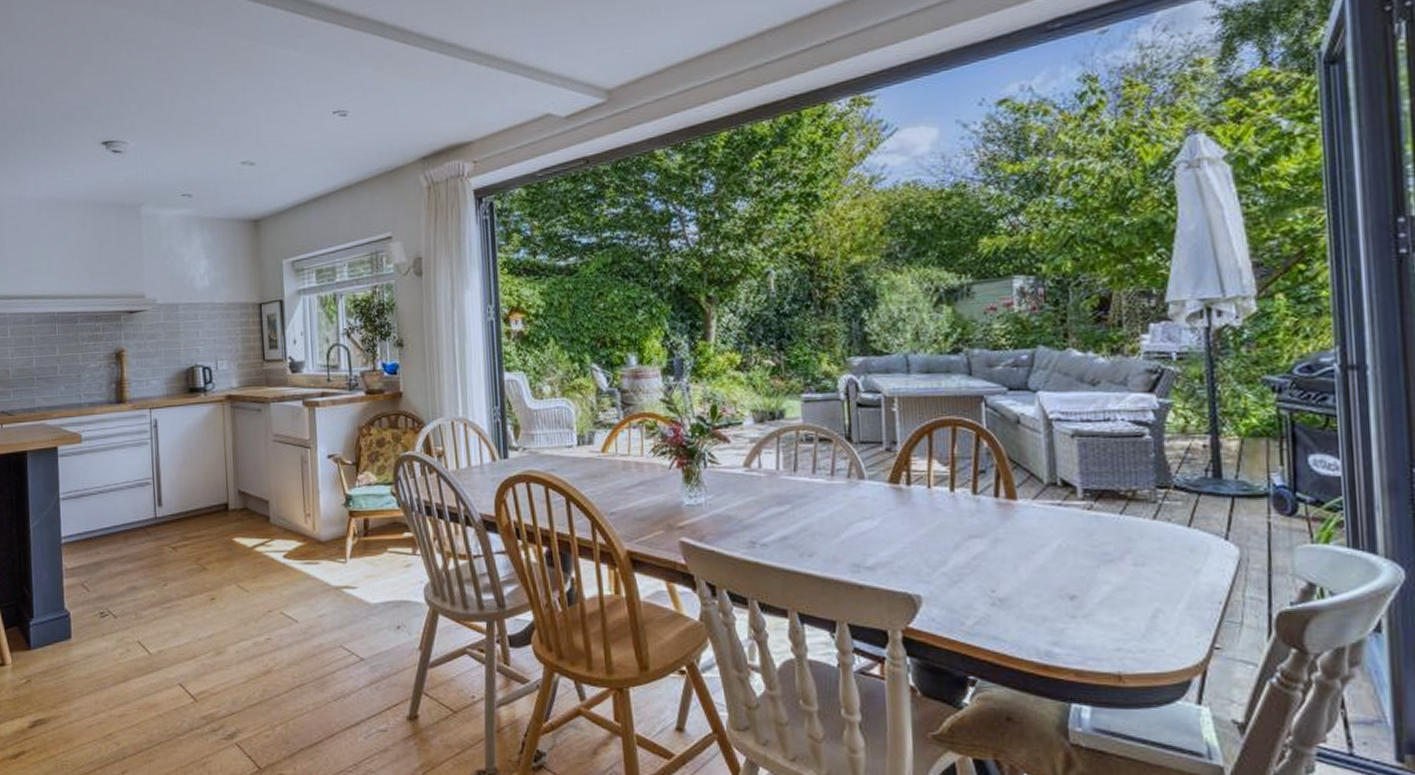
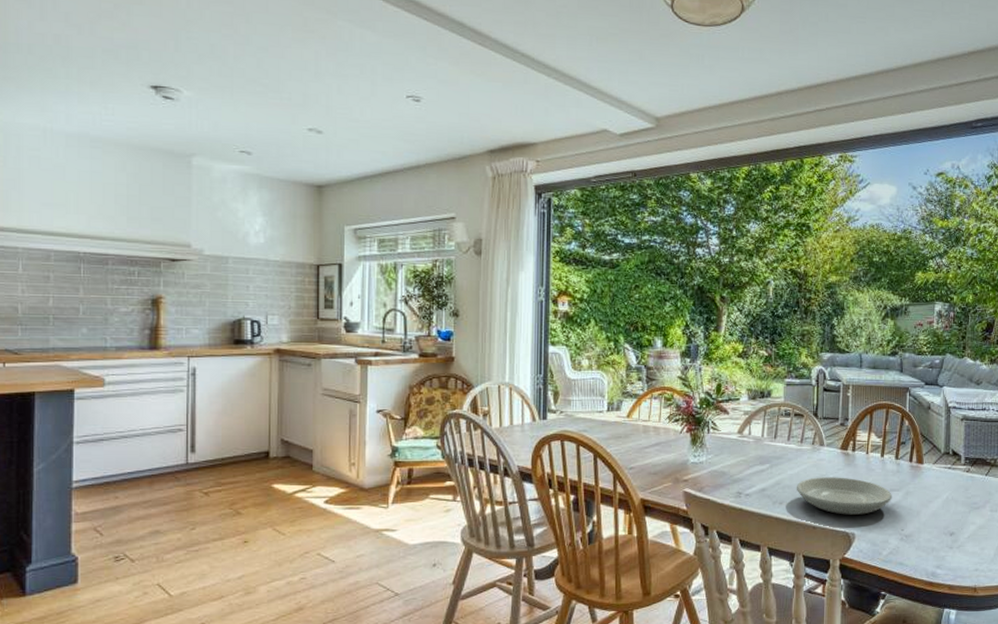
plate: none [829,520,973,571] -> present [796,477,892,515]

